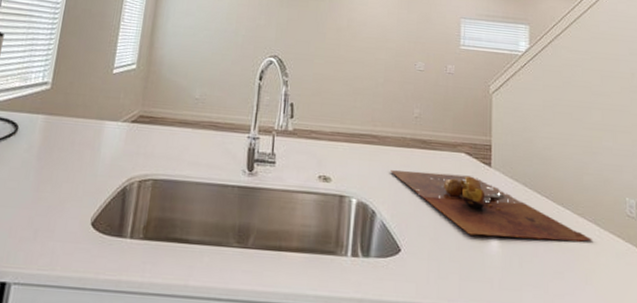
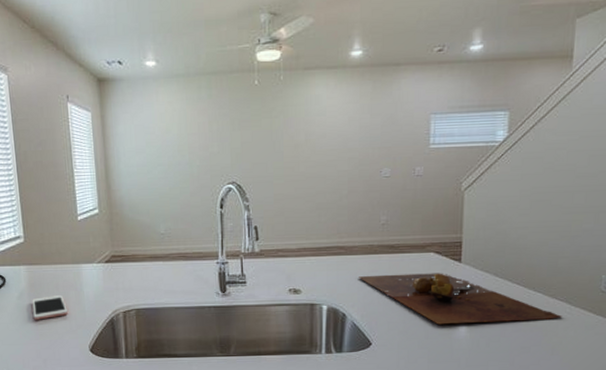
cell phone: none [37,152,78,180] -> present [32,295,68,320]

